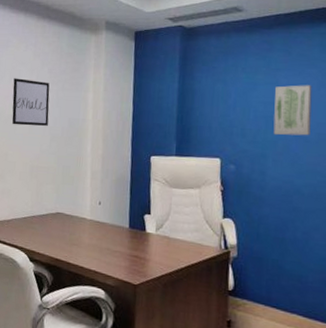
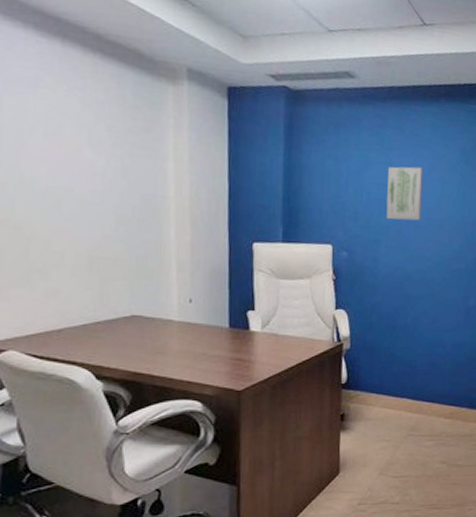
wall art: present [12,78,50,126] -> none [50,134,112,204]

